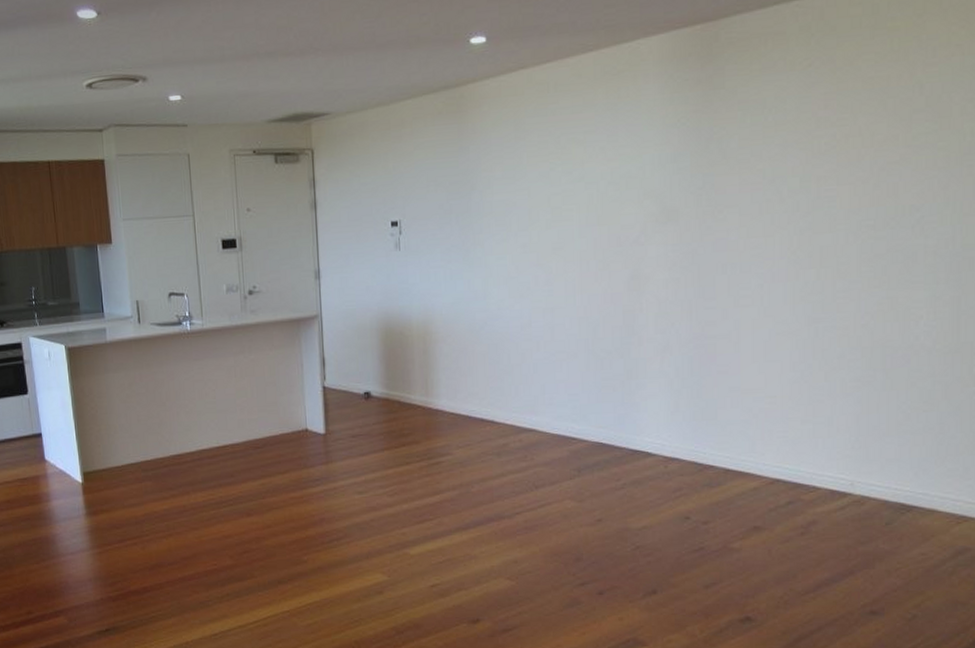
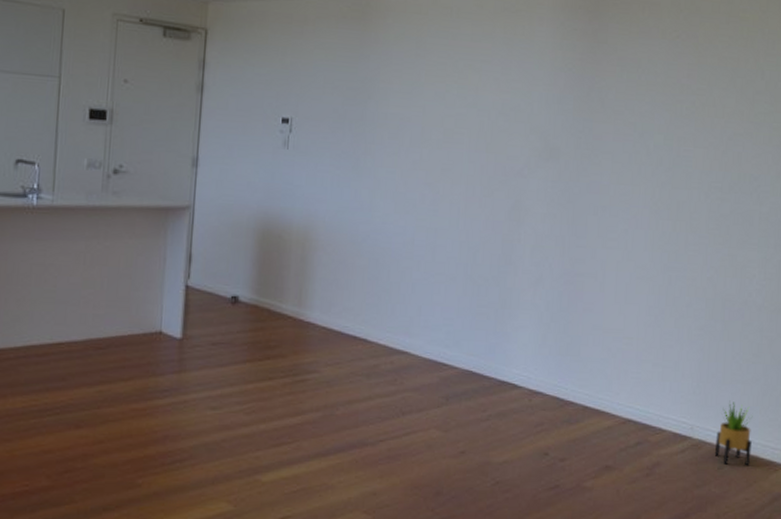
potted plant: none [881,453,927,520] -> present [714,400,753,466]

